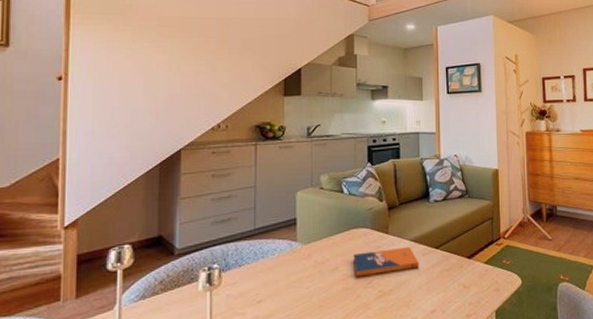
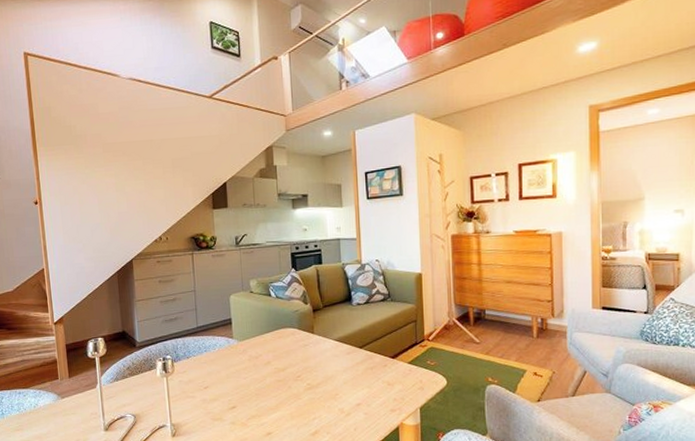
notebook: present [353,246,419,277] -> none [283,345,344,371]

